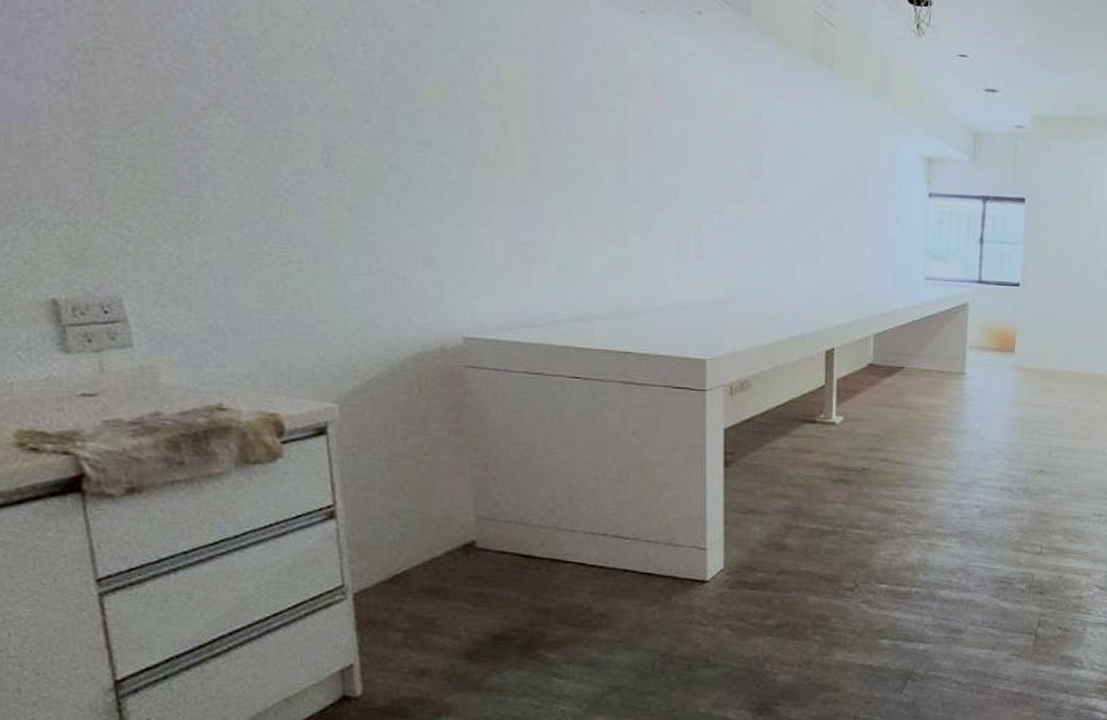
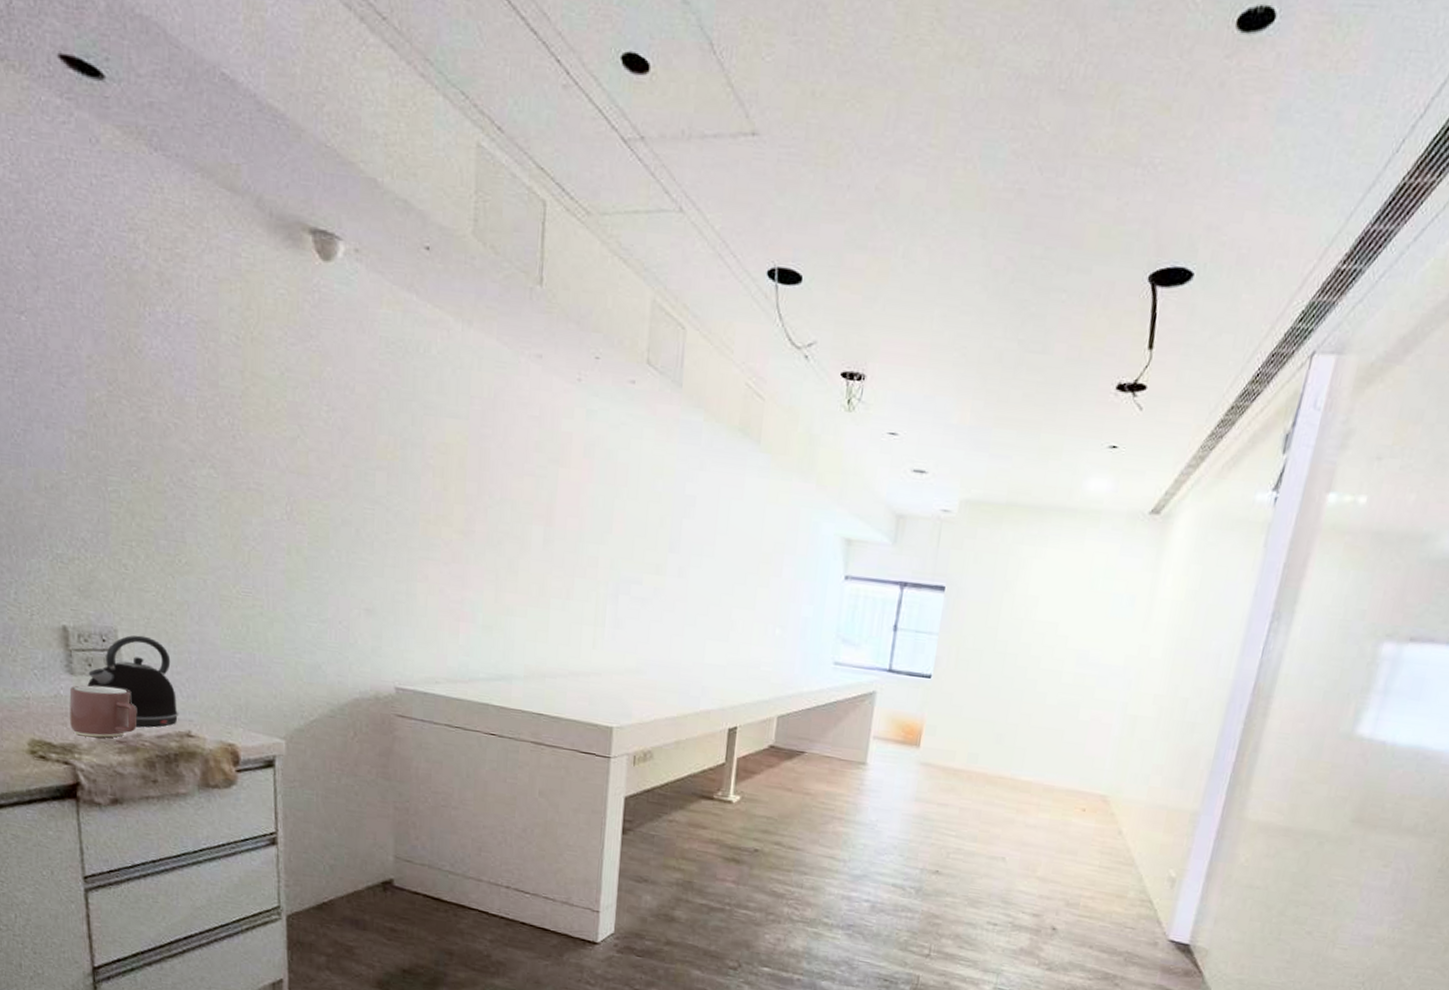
mug: none [64,362,155,422] -> present [69,685,138,738]
kettle: none [87,303,207,405] -> present [87,635,179,727]

